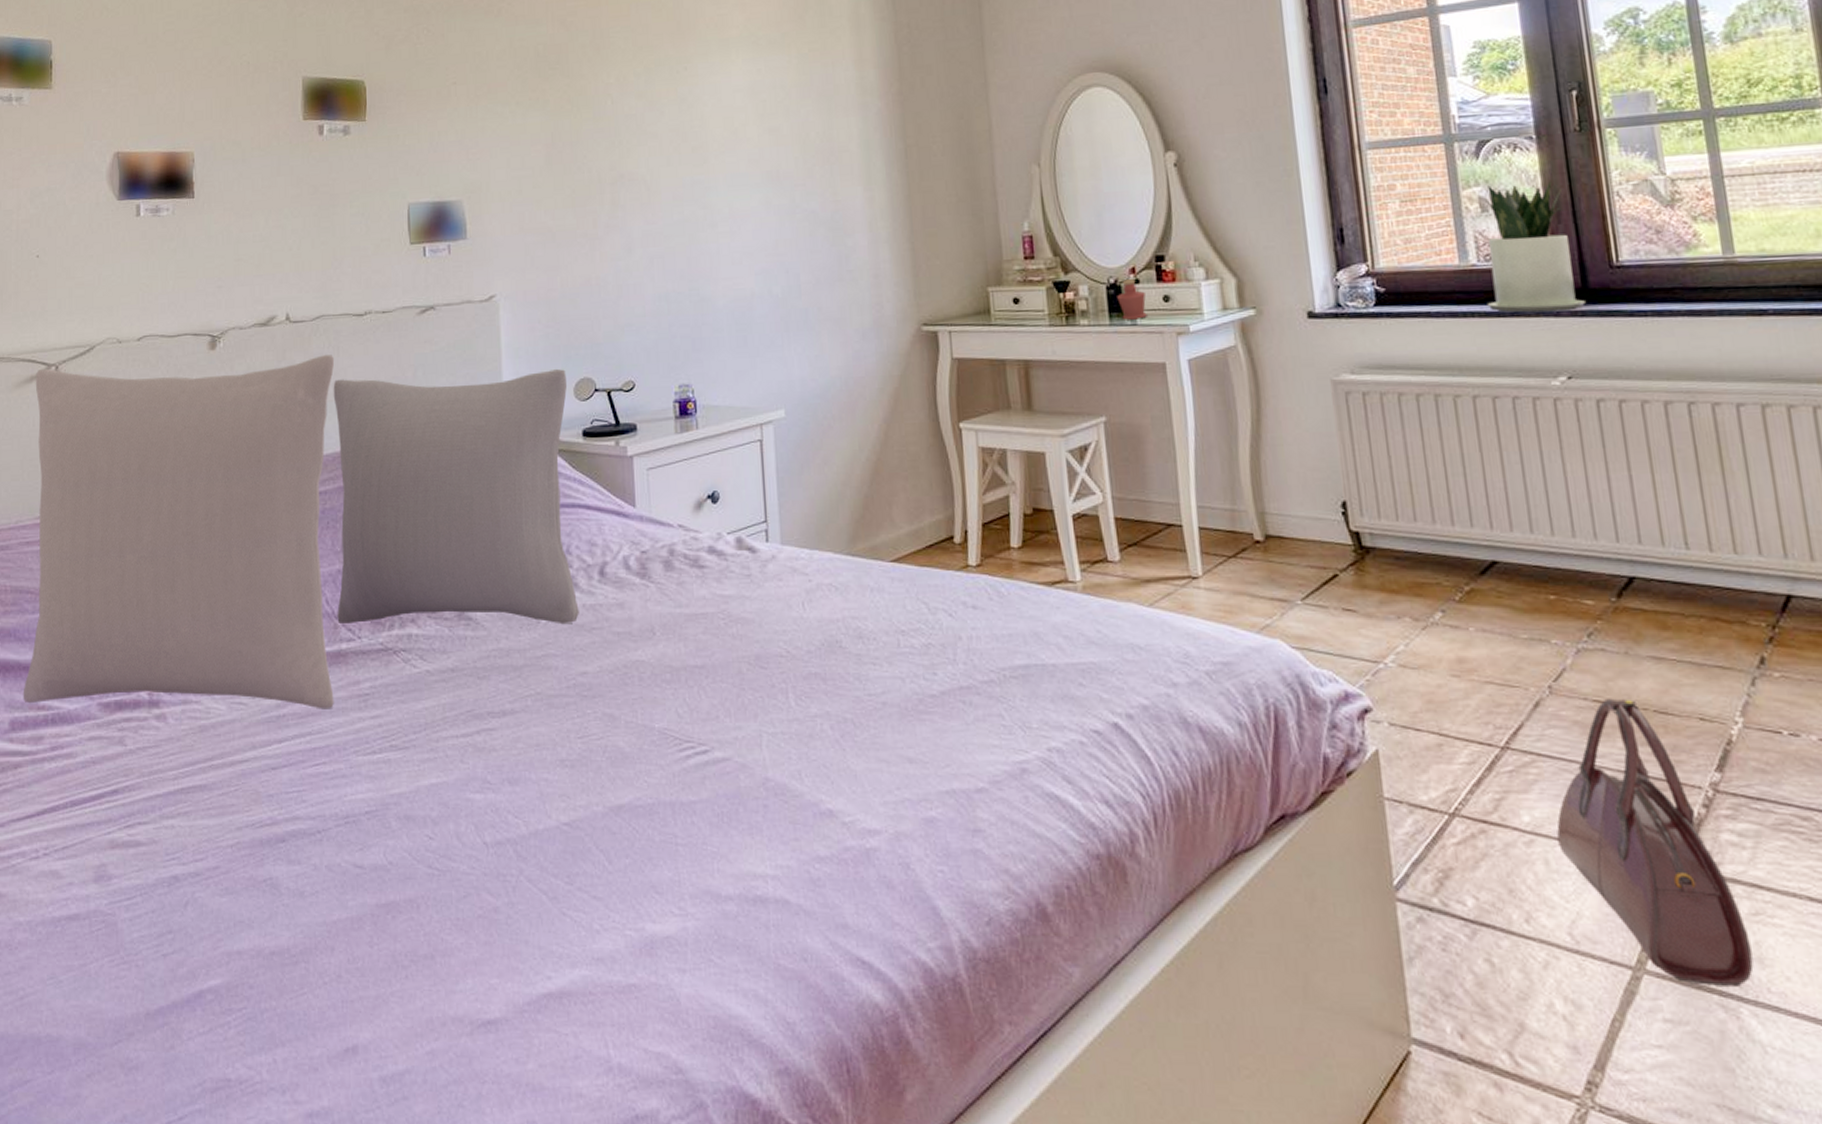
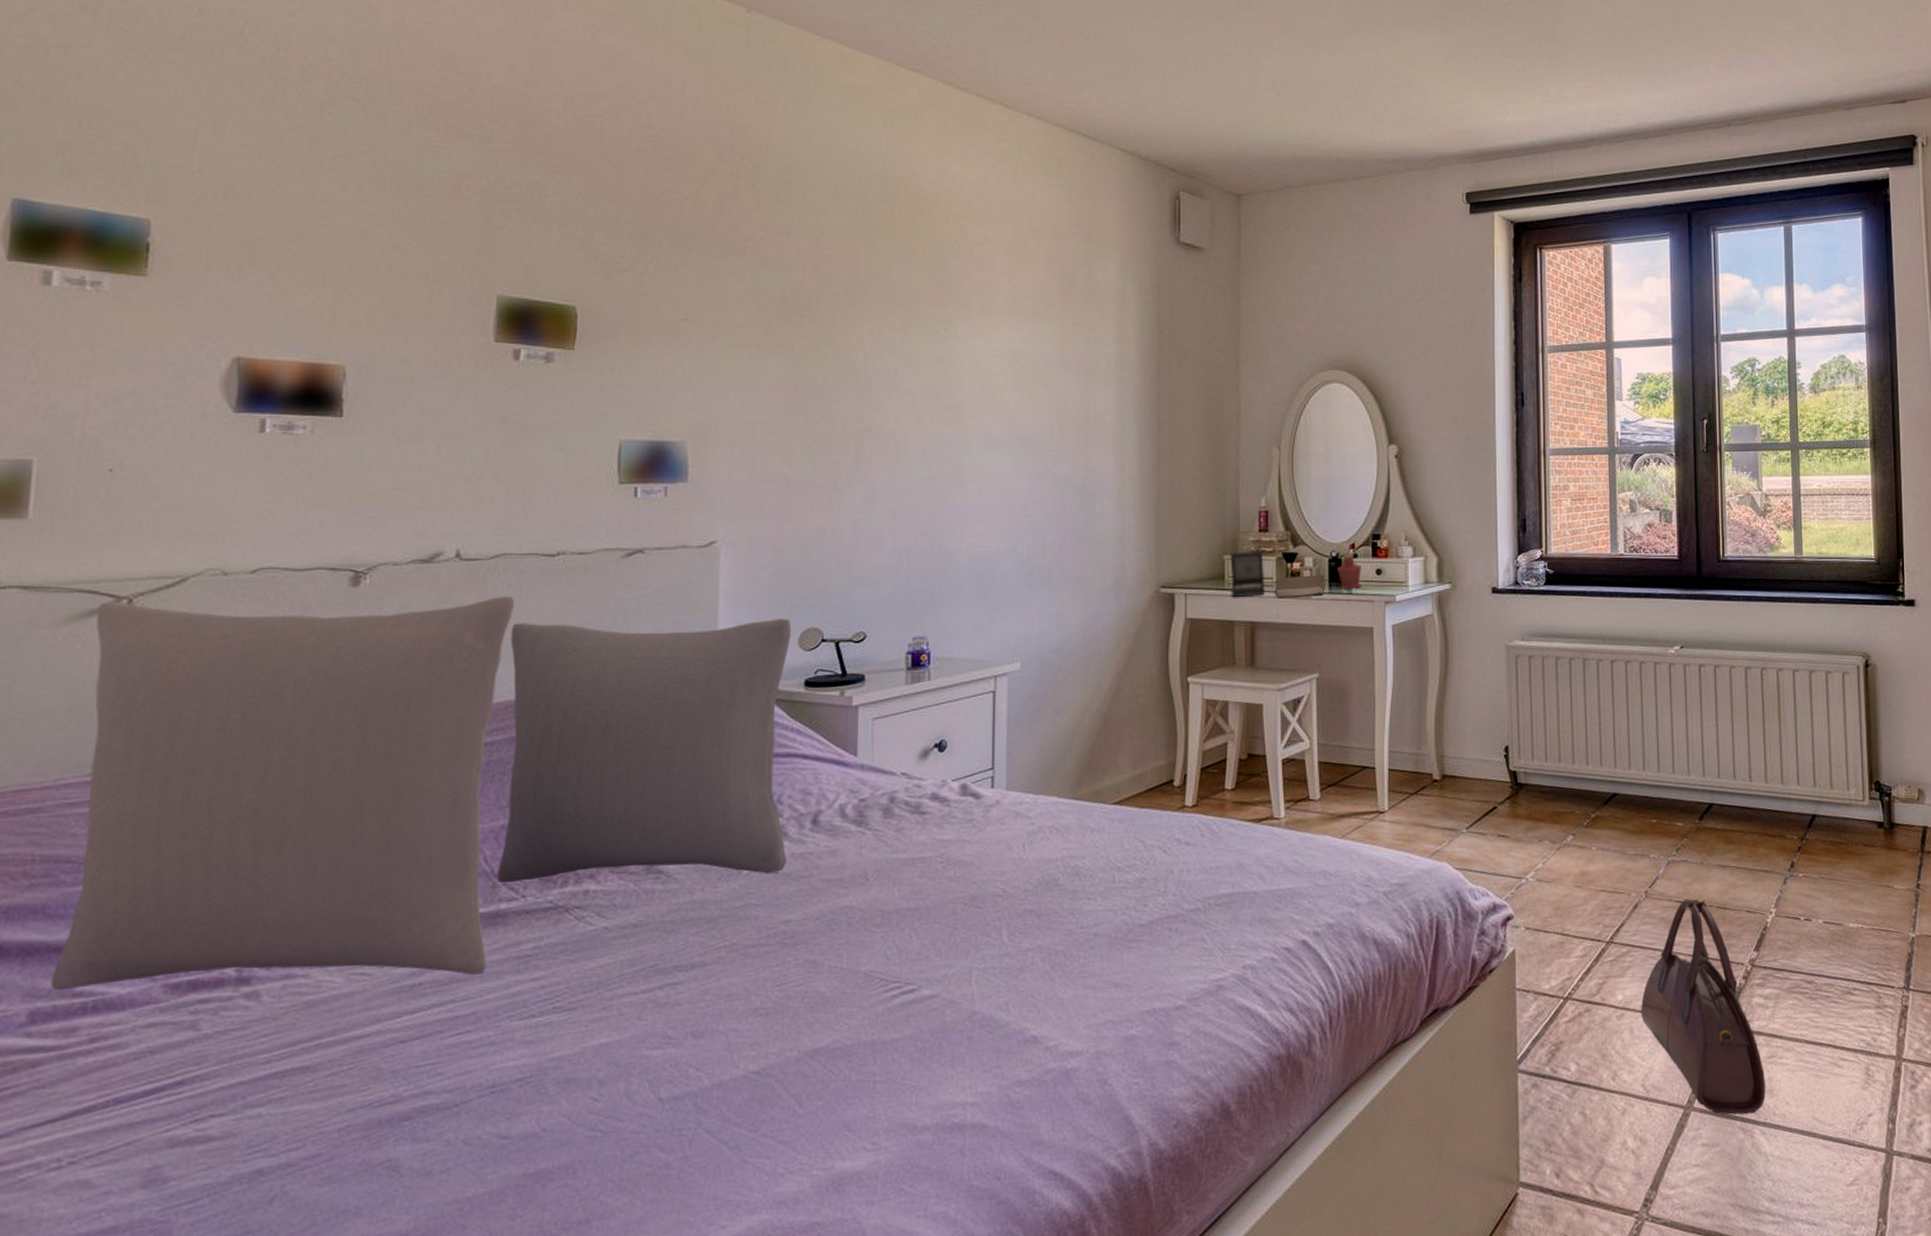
jewelry box: none [994,280,1037,334] -> present [1230,550,1265,598]
book: none [1048,304,1105,333] -> present [1275,575,1325,599]
planter: present [1485,179,1585,314] -> none [1628,489,1698,595]

